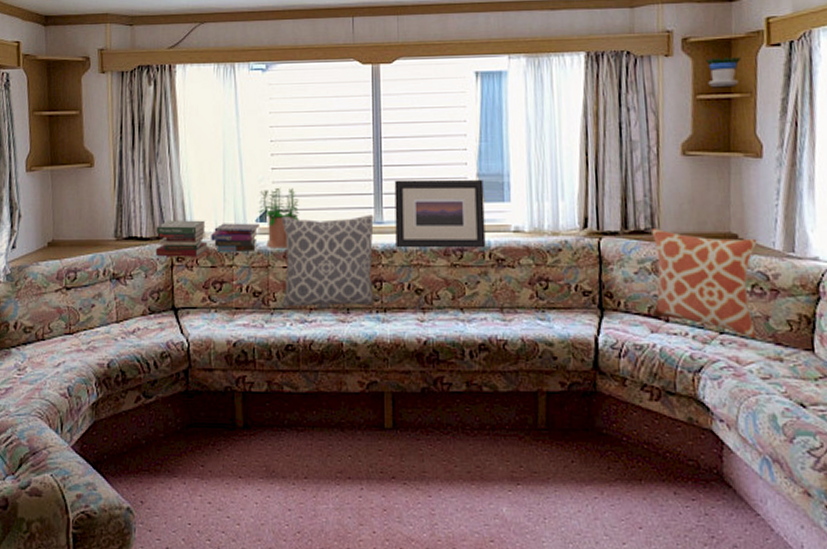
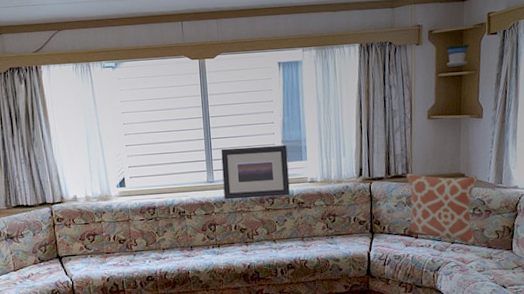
books: present [155,220,208,257] -> none [38,188,81,219]
books: present [211,223,261,253] -> none [82,188,121,213]
potted plant: present [258,188,299,250] -> none [118,160,150,207]
pillow: present [281,215,374,307] -> none [136,176,210,249]

